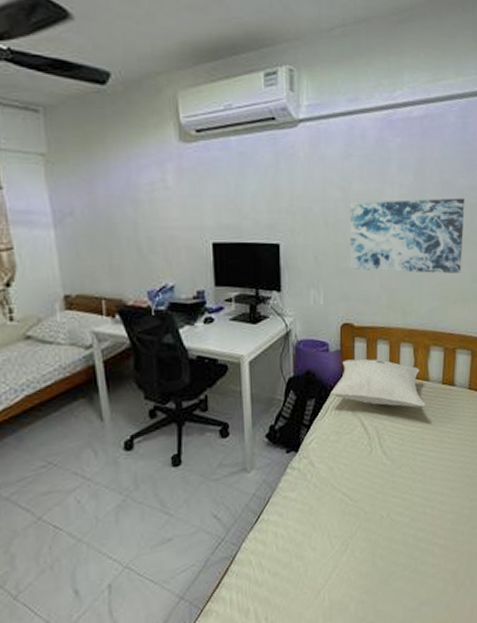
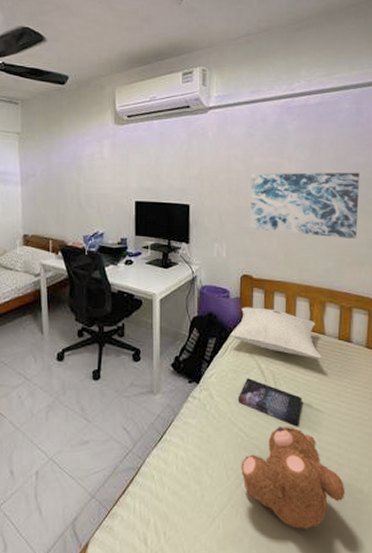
book: none [340,438,407,482] -> present [237,378,302,427]
teddy bear: none [345,482,448,583] -> present [241,426,346,529]

